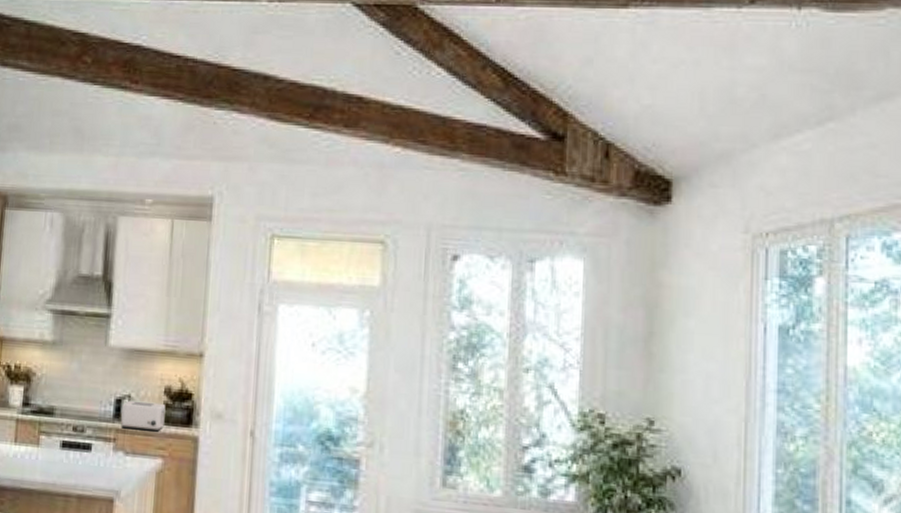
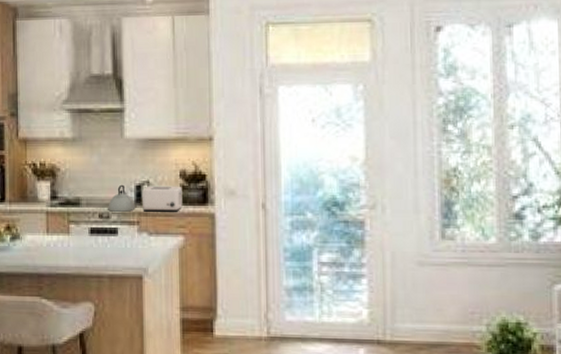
kettle: none [83,396,113,427] -> present [108,184,135,212]

